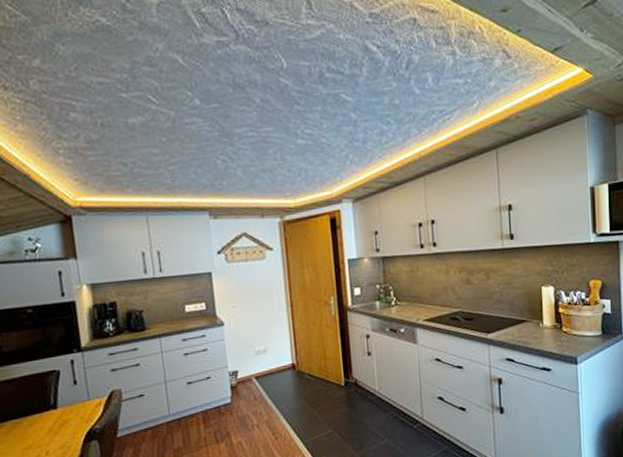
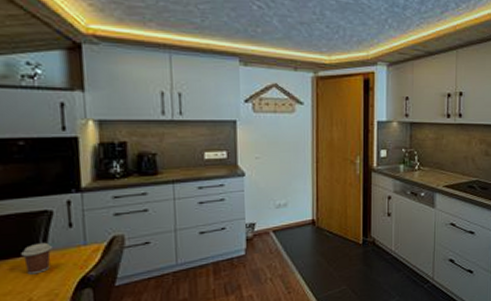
coffee cup: none [37,399,62,430] -> present [21,242,52,275]

